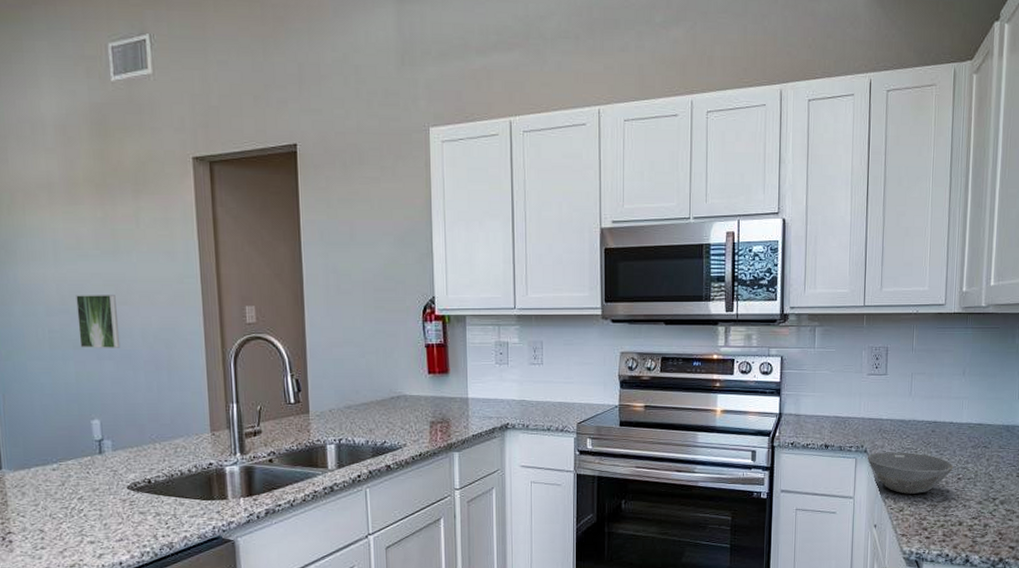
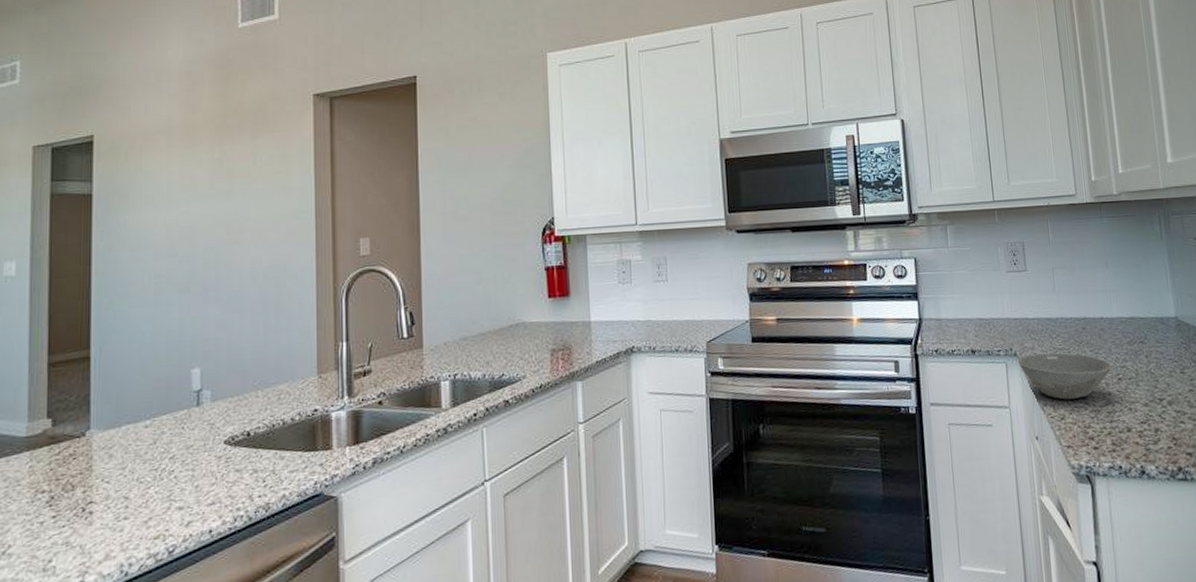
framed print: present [76,295,121,348] -> none [186,235,228,292]

